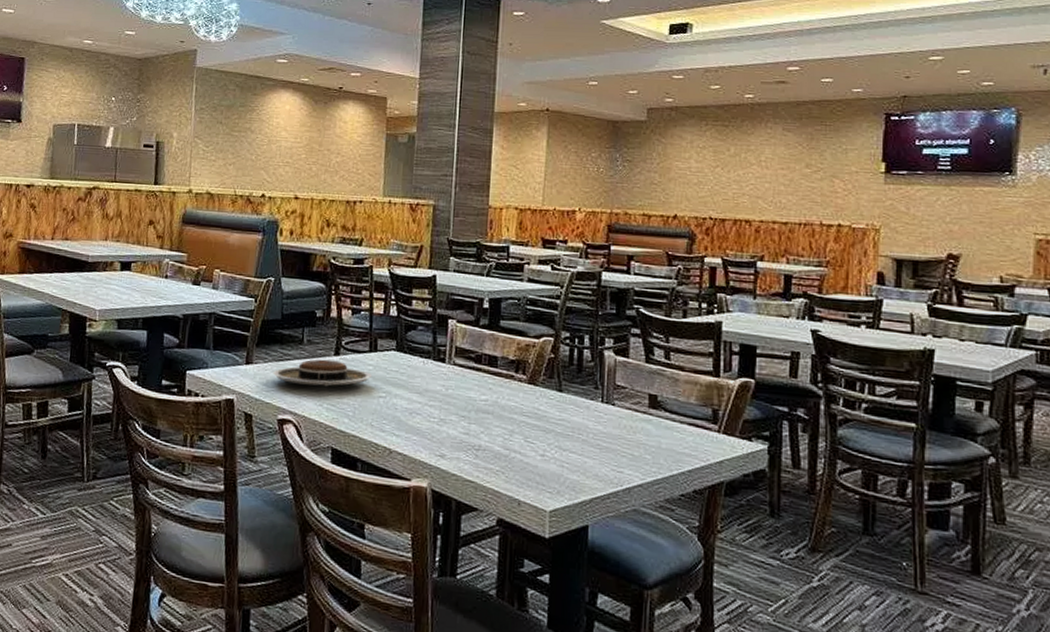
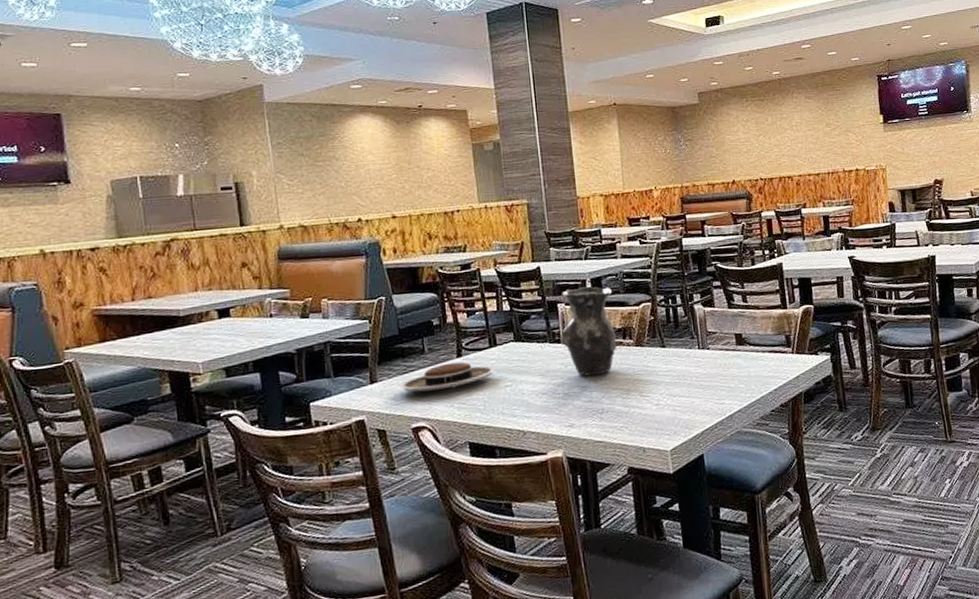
vase: none [445,306,511,408] -> present [560,286,617,377]

